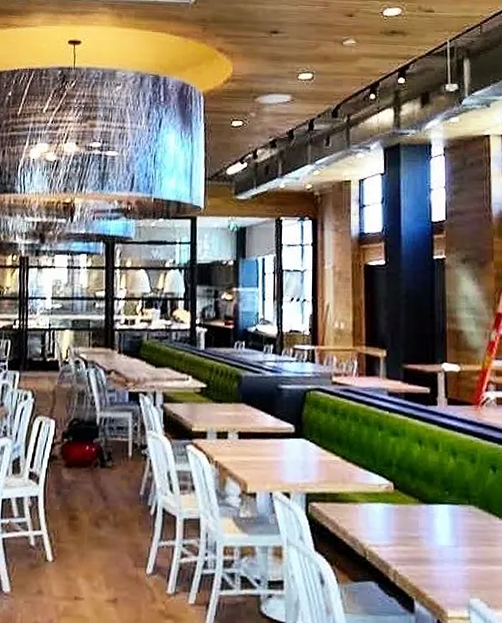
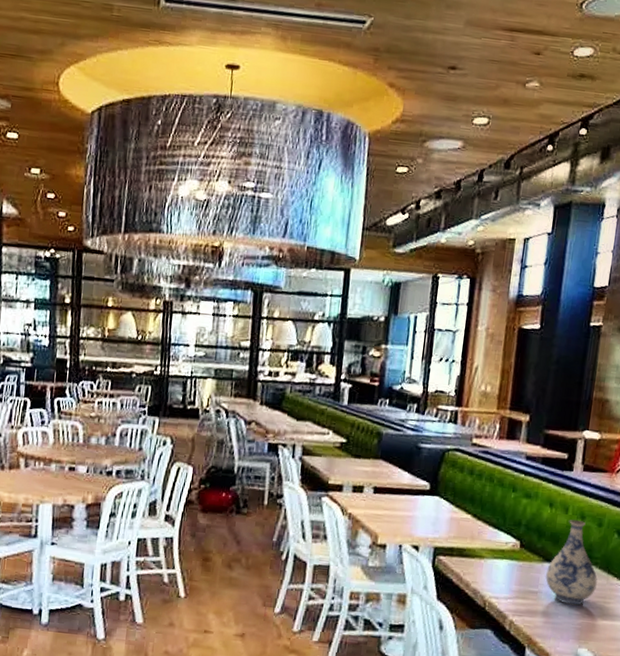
vase: none [425,457,480,550] -> present [545,519,598,606]

